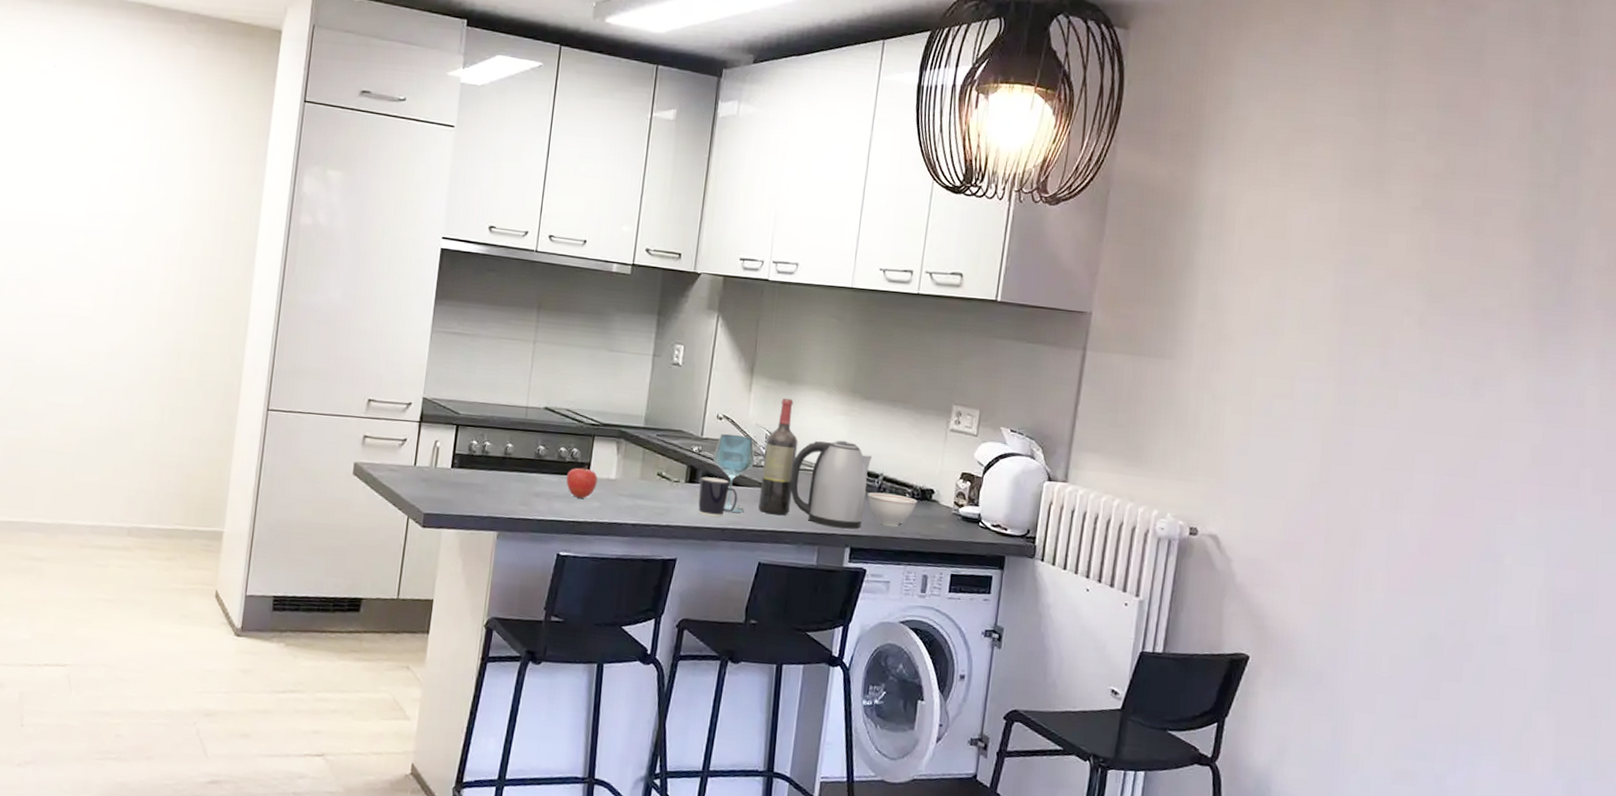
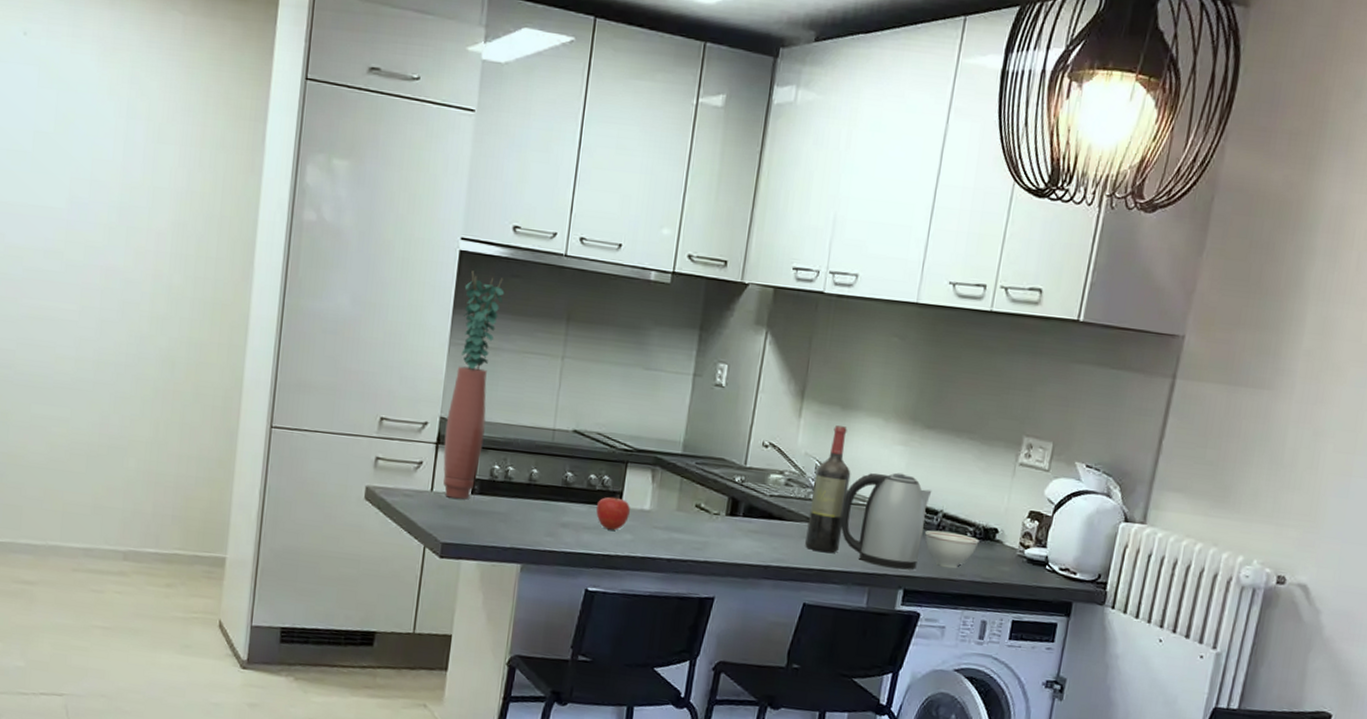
vase: none [425,266,482,473] -> present [443,270,505,500]
mug: present [698,476,738,518] -> none [739,509,783,554]
wine glass: present [713,433,755,513] -> none [757,463,803,549]

